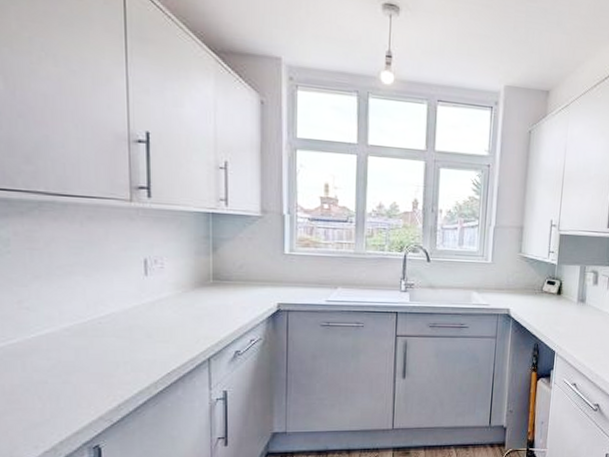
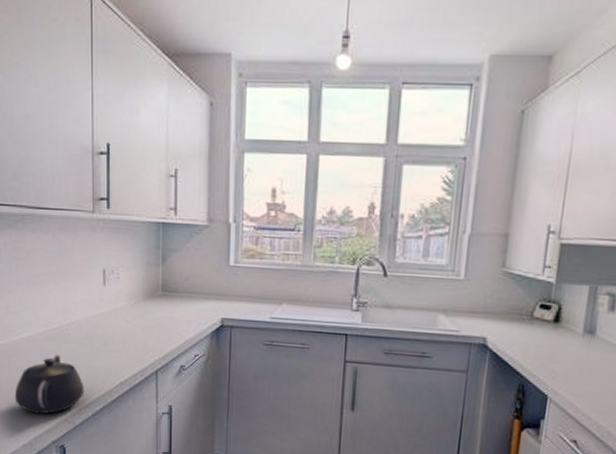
teapot: none [31,351,124,416] -> present [14,355,85,414]

